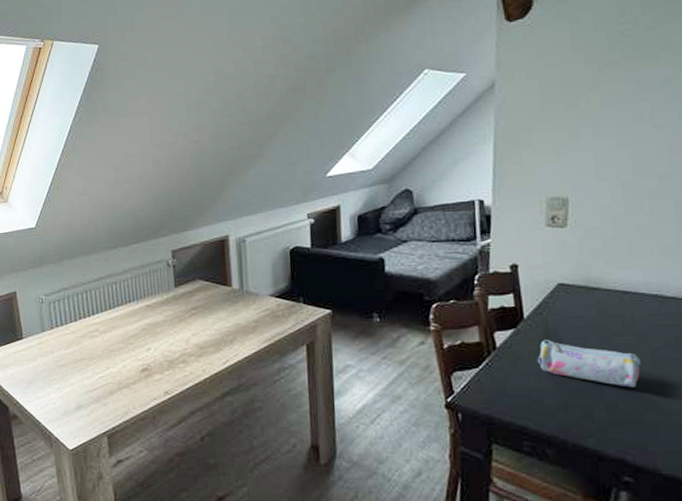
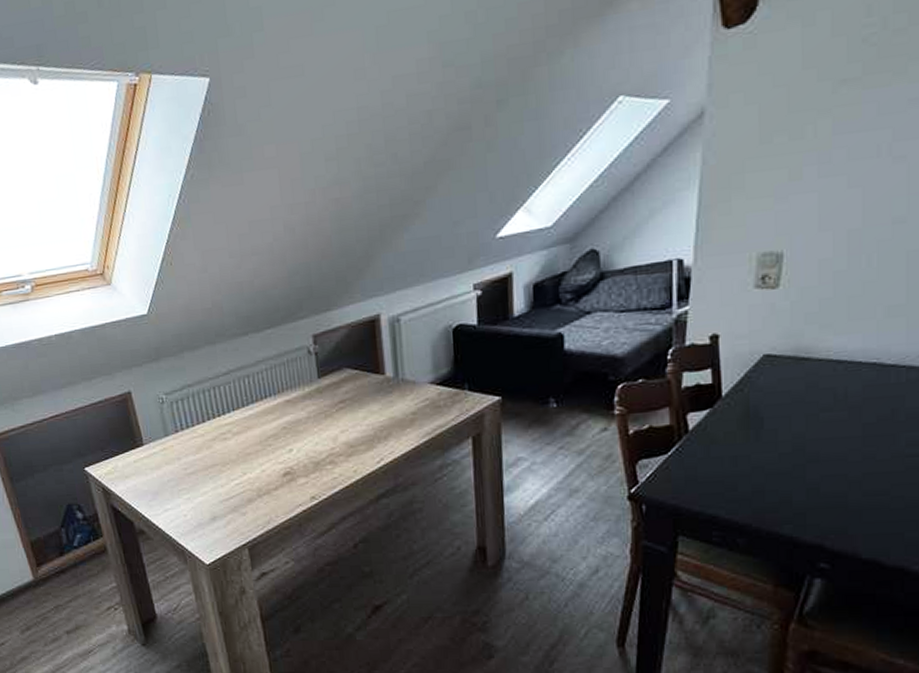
pencil case: present [537,340,641,388] -> none [733,419,850,468]

